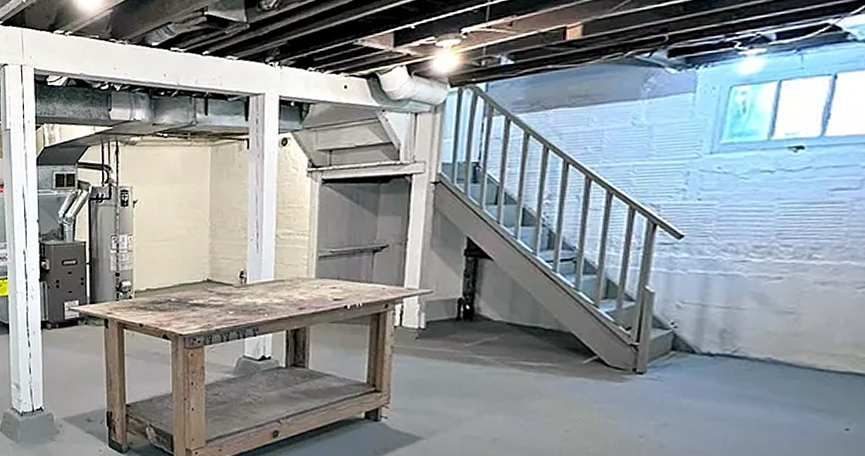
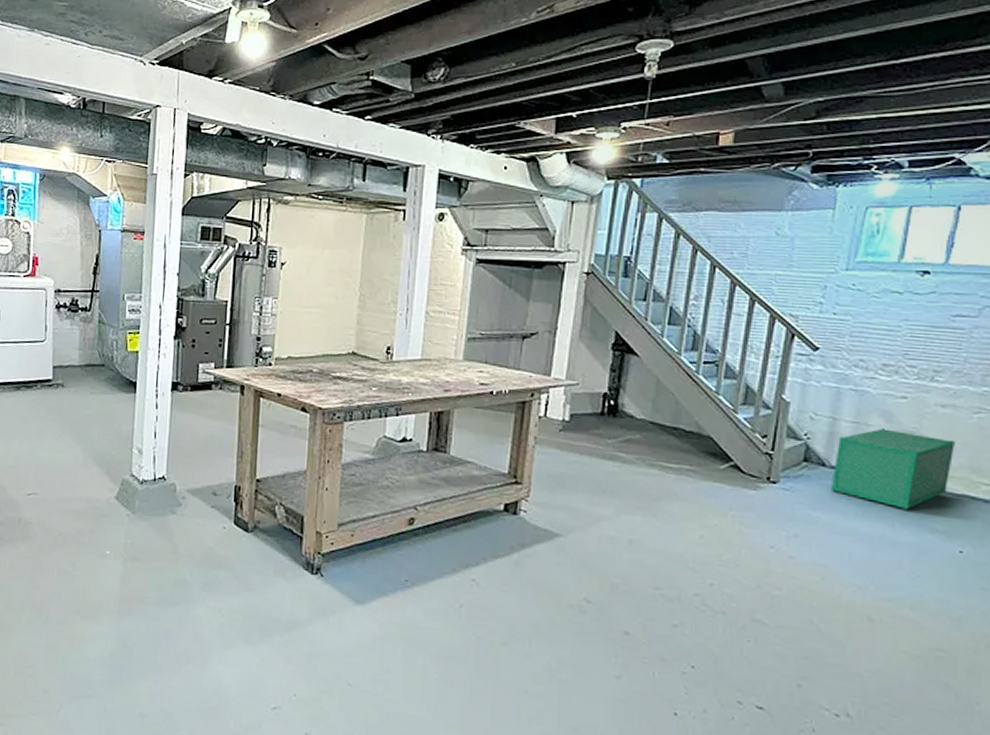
storage bin: none [701,311,837,391] -> present [831,428,955,510]

